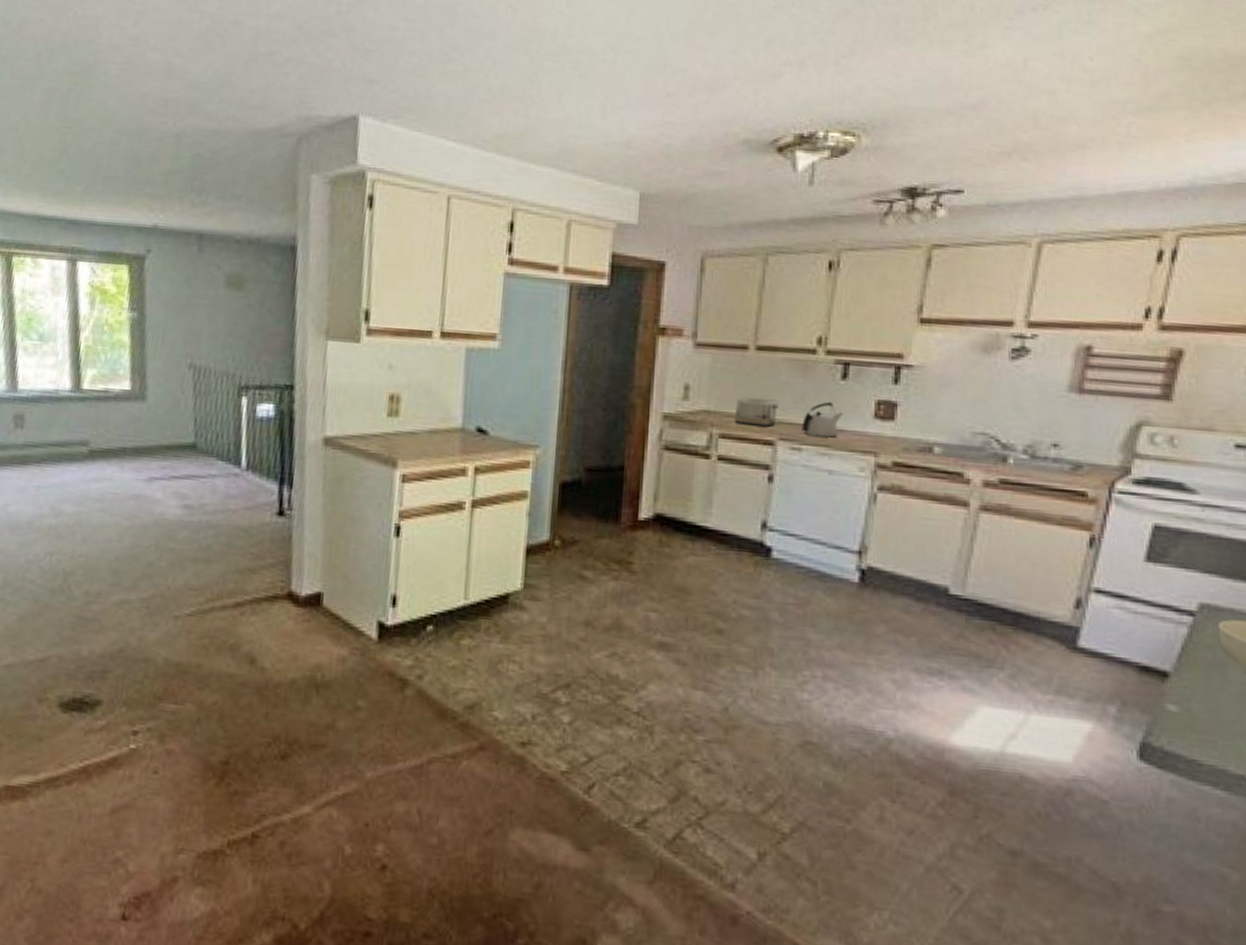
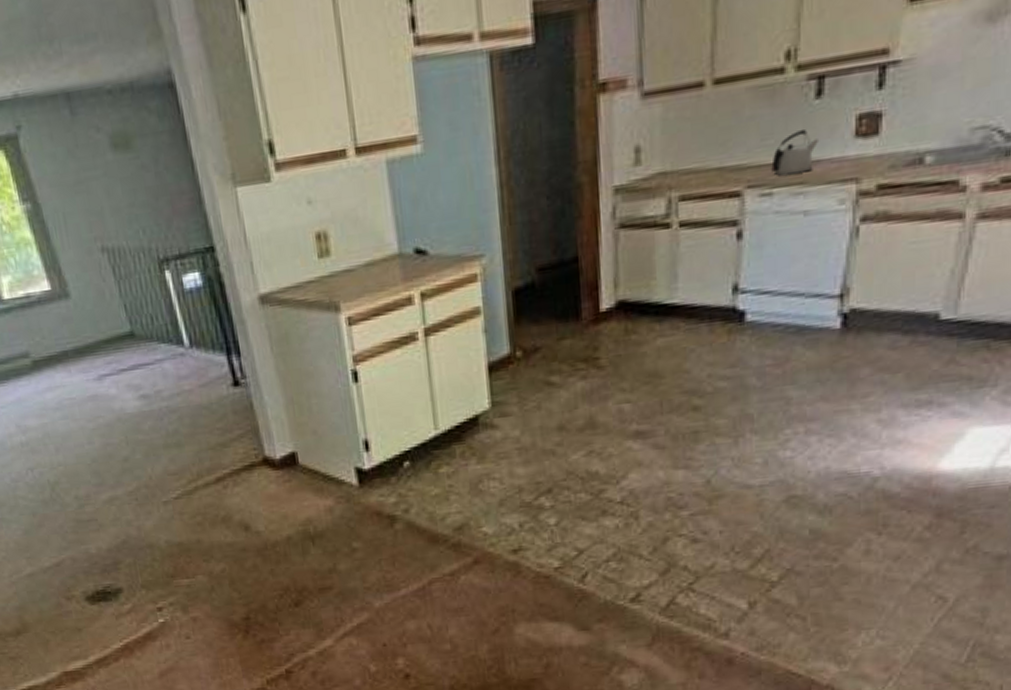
toaster: present [734,397,779,428] -> none [694,141,745,181]

